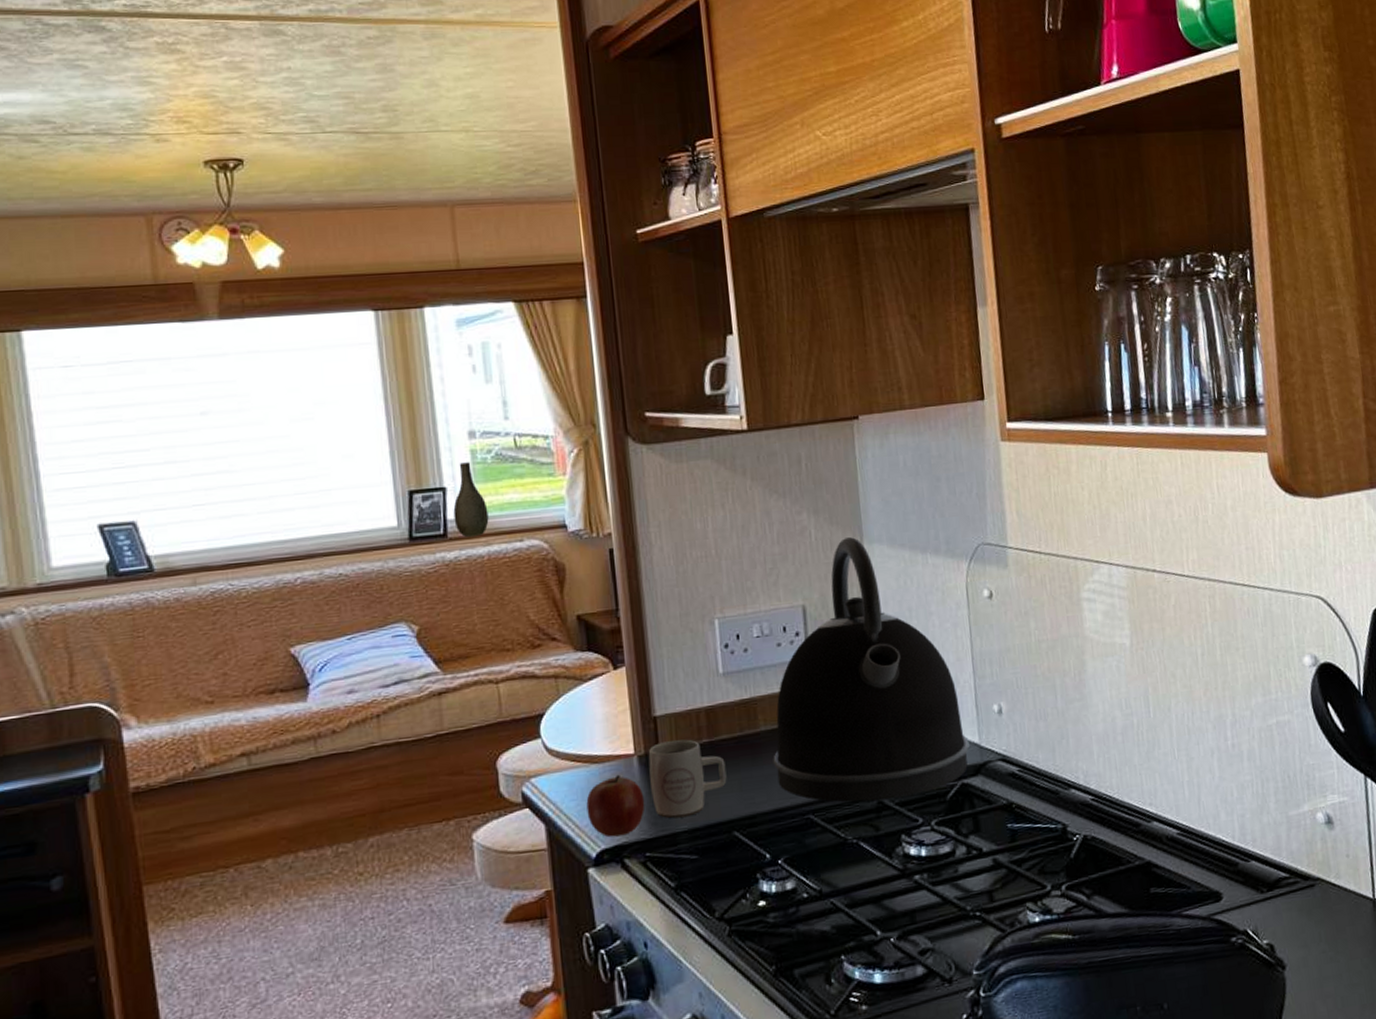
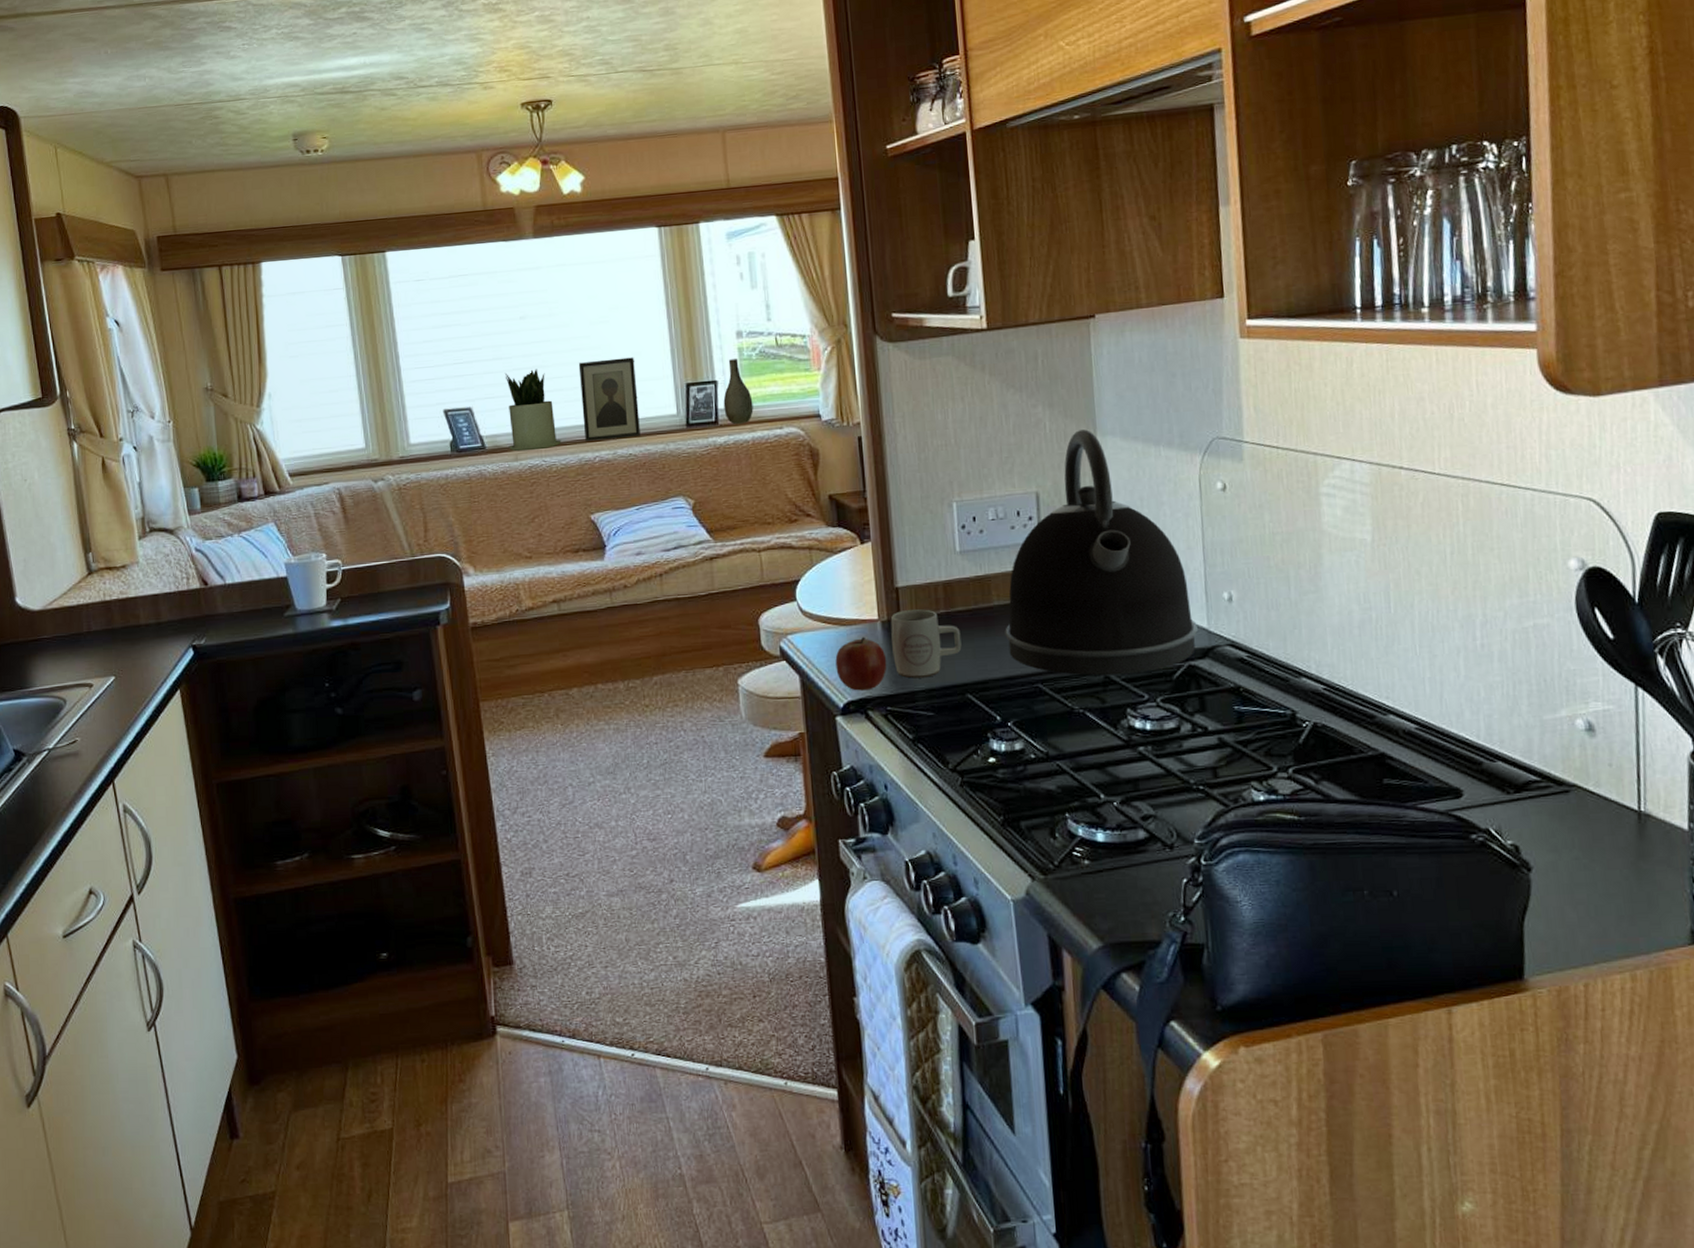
planter: none [179,474,254,575] -> present [504,369,562,452]
picture frame: none [275,460,353,560] -> present [578,357,640,442]

